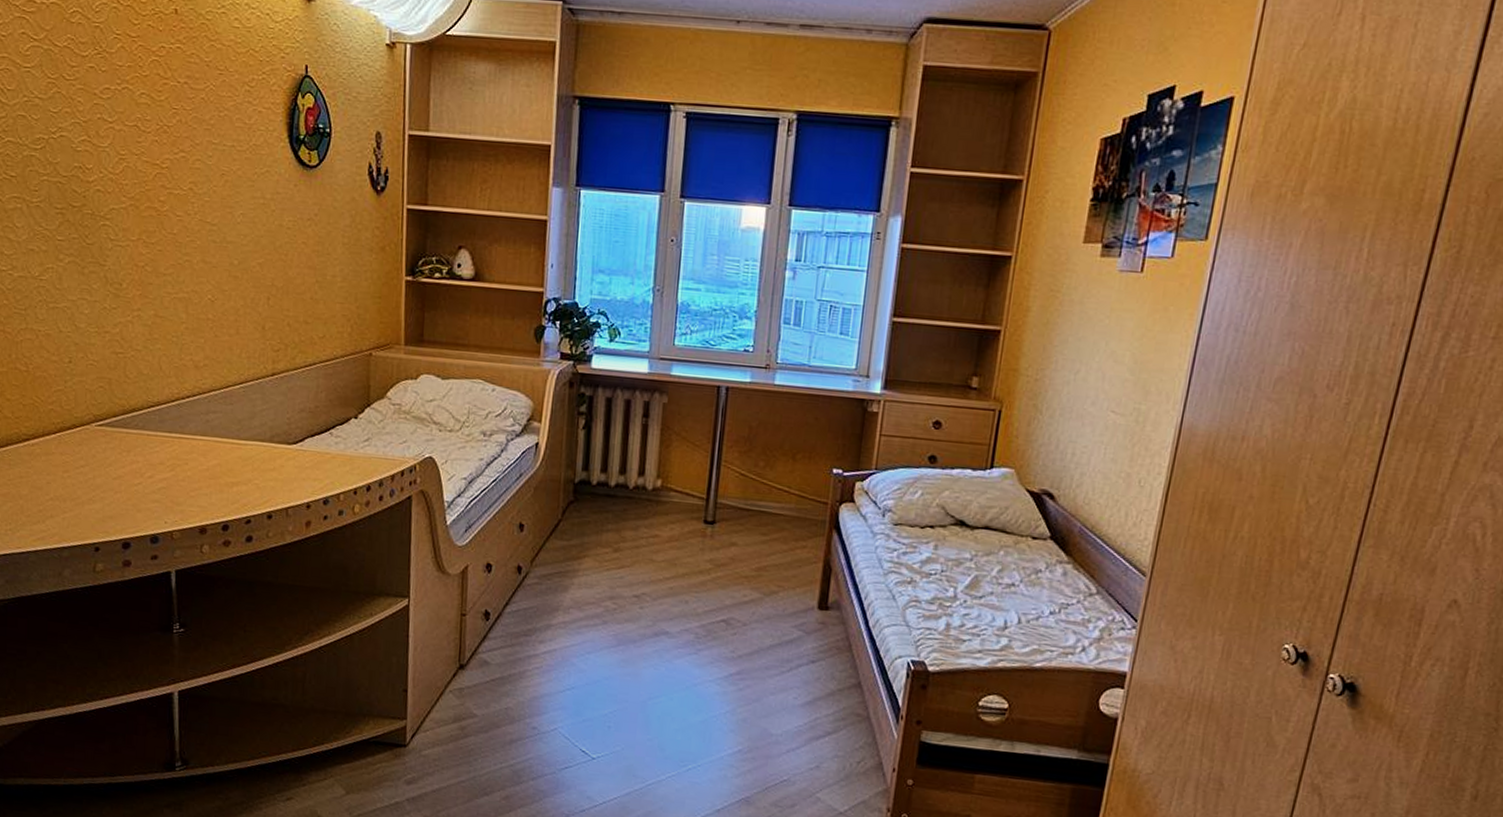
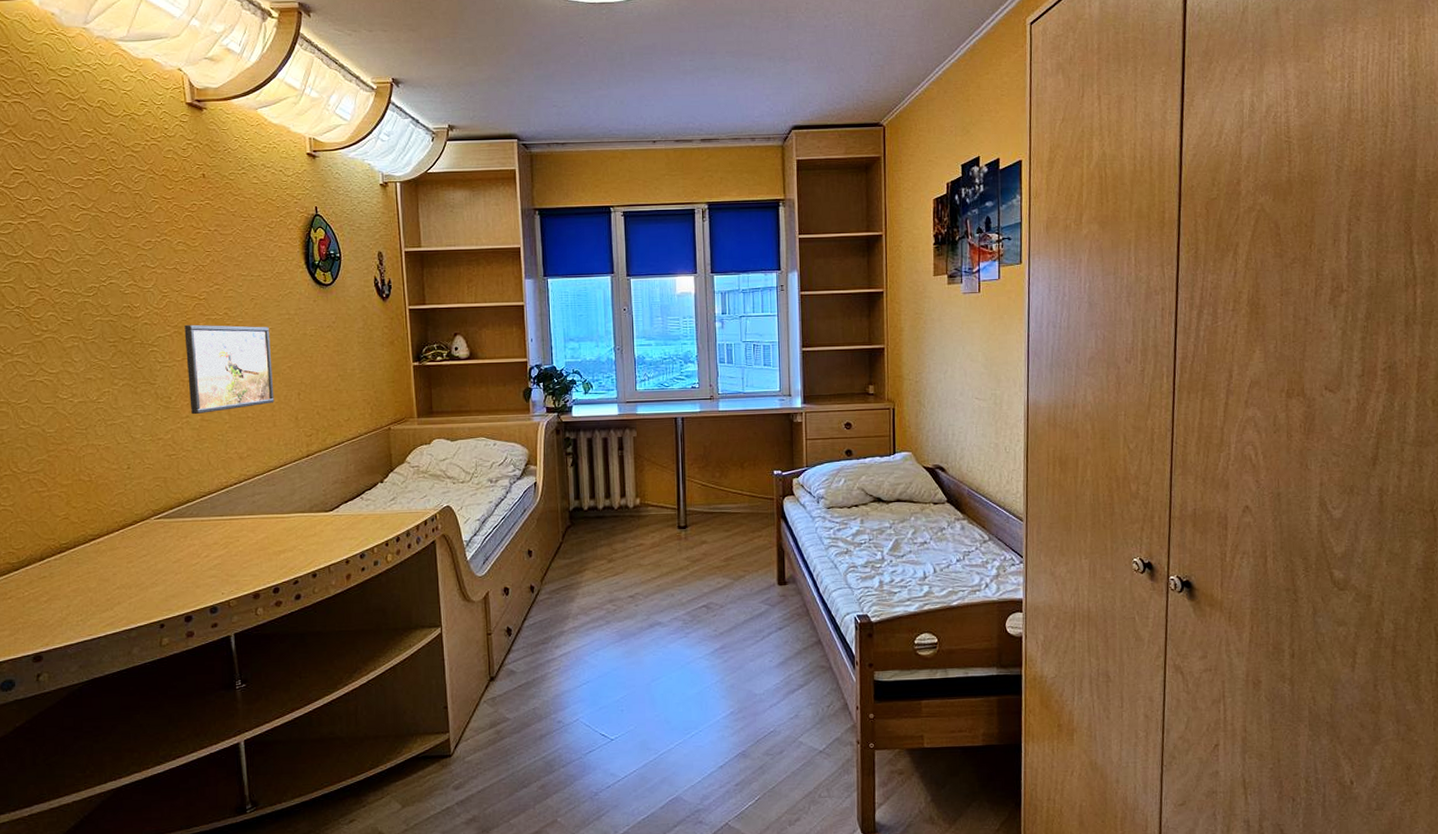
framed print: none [141,197,240,309] -> present [184,324,274,415]

